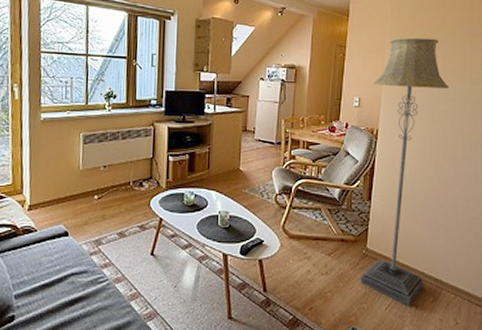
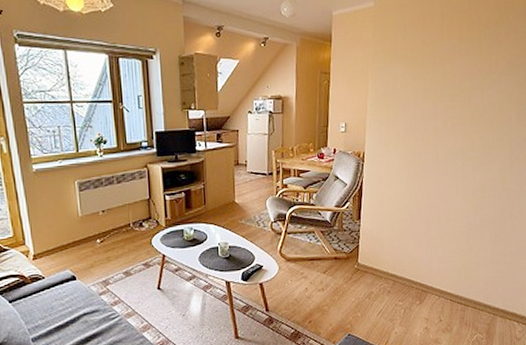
floor lamp: present [361,37,449,306] -> none [354,58,430,310]

